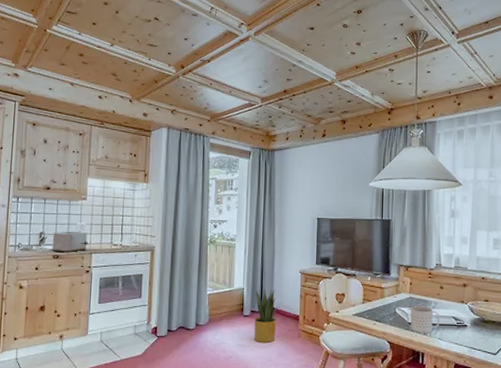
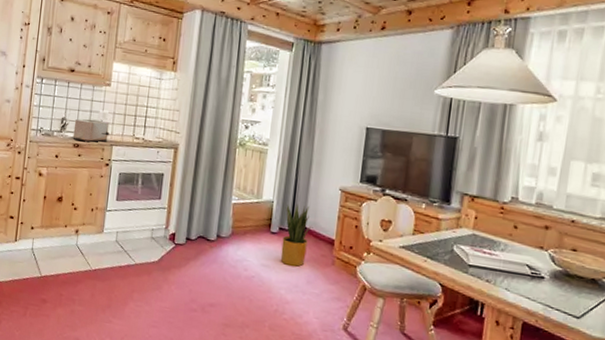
mug: present [410,305,440,333] -> none [470,245,509,281]

